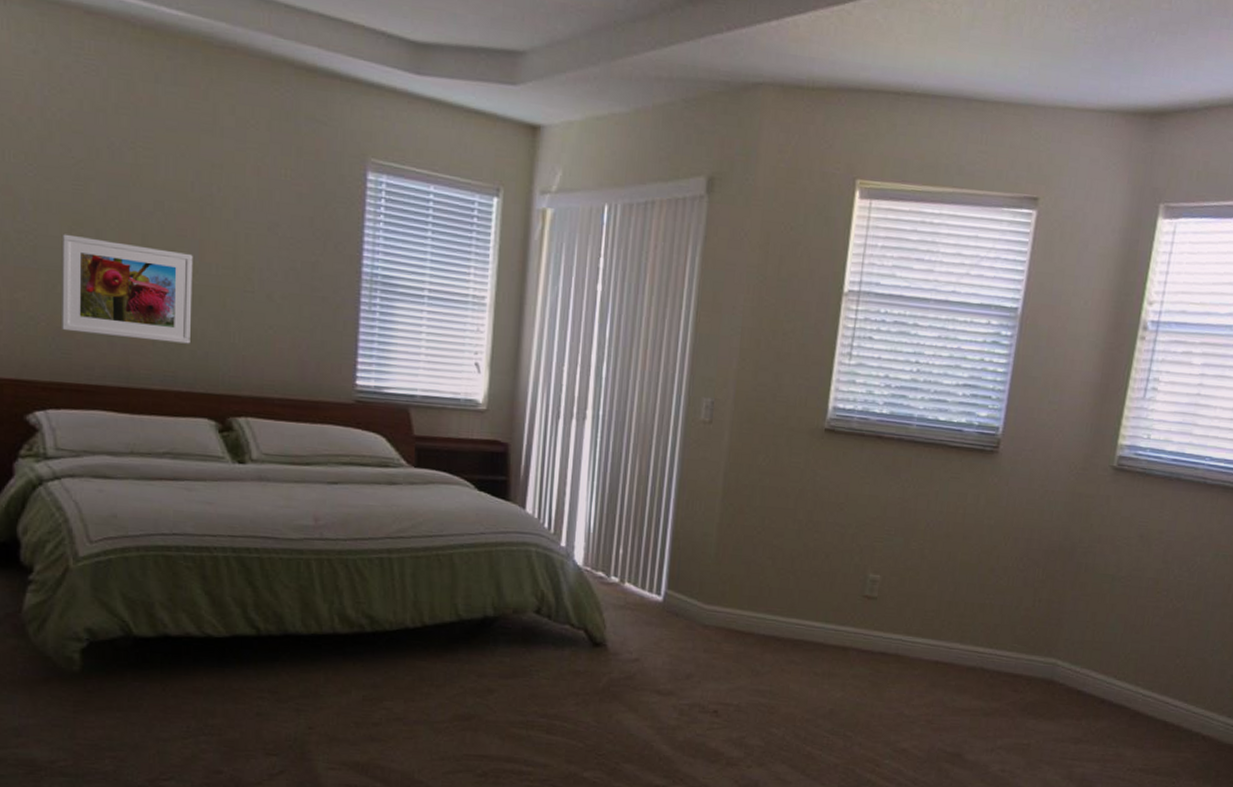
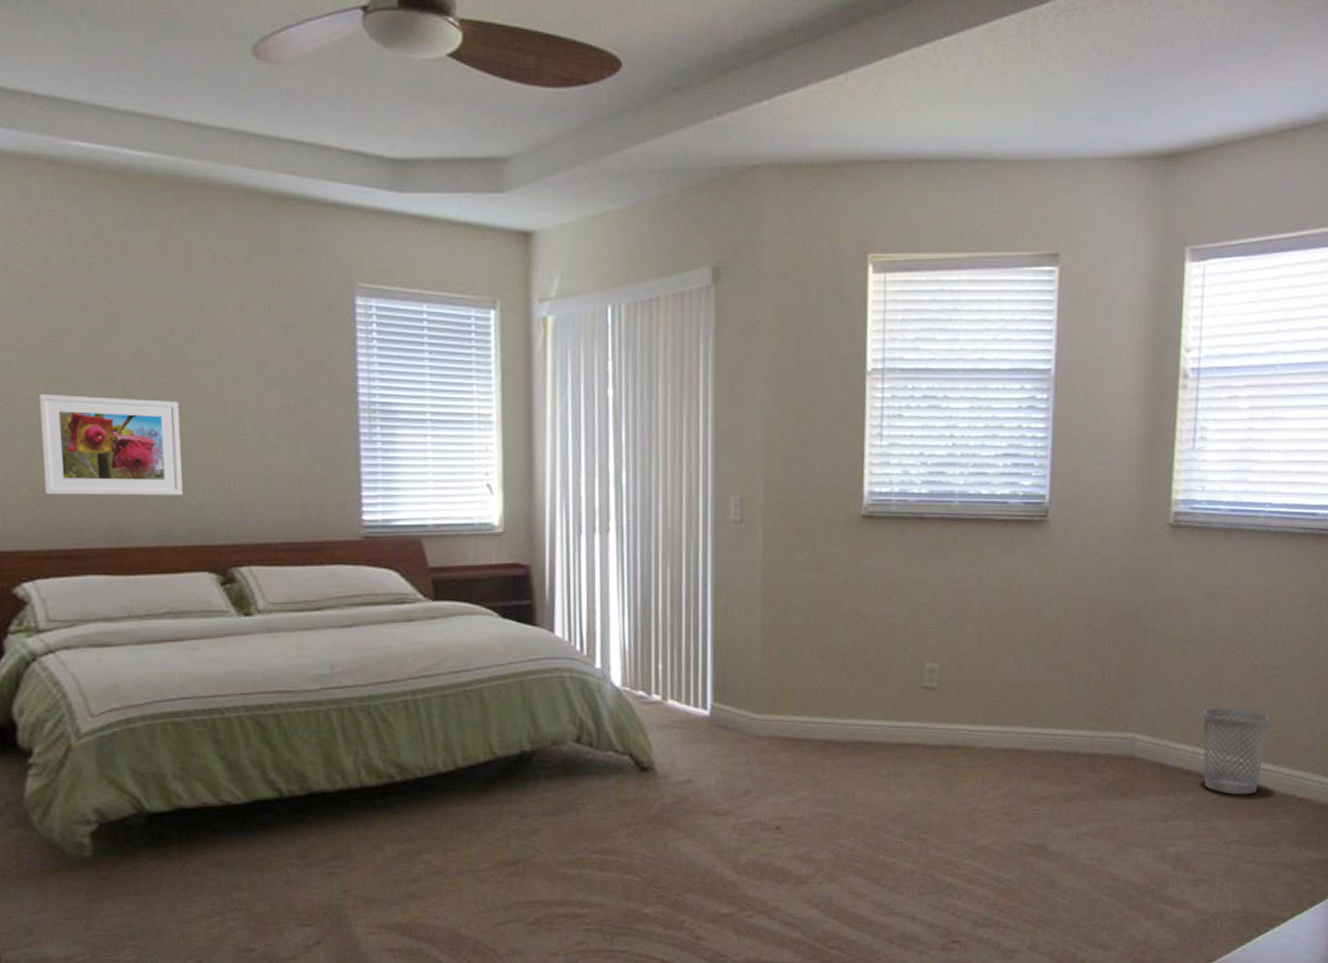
wastebasket: none [1116,643,1185,727] -> present [1203,707,1269,795]

